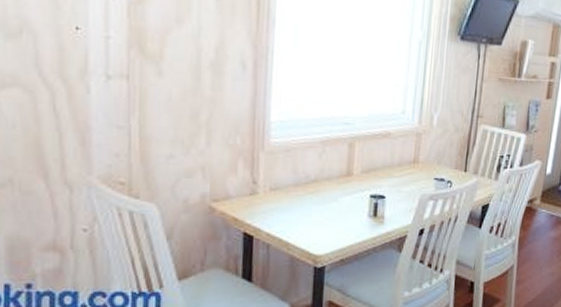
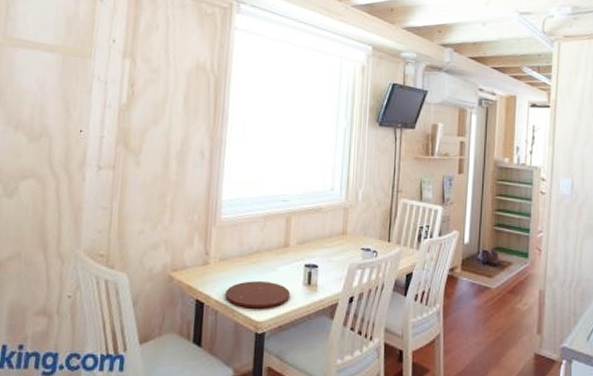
plate: none [278,212,354,242] -> present [225,281,291,309]

